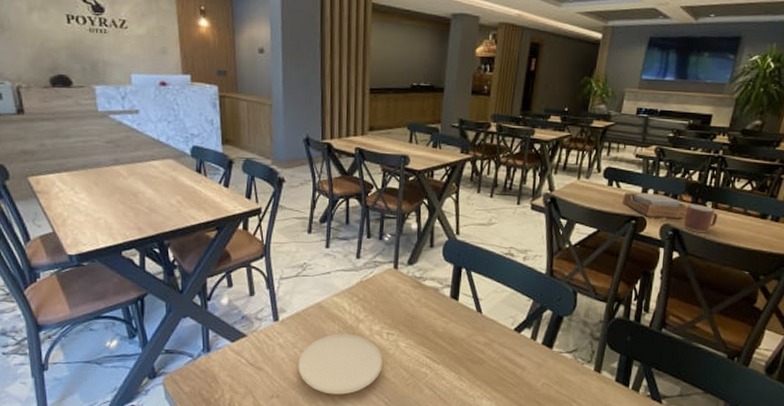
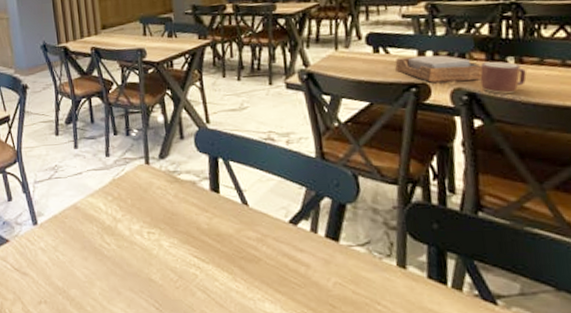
plate: present [298,333,383,395] -> none [61,235,148,299]

